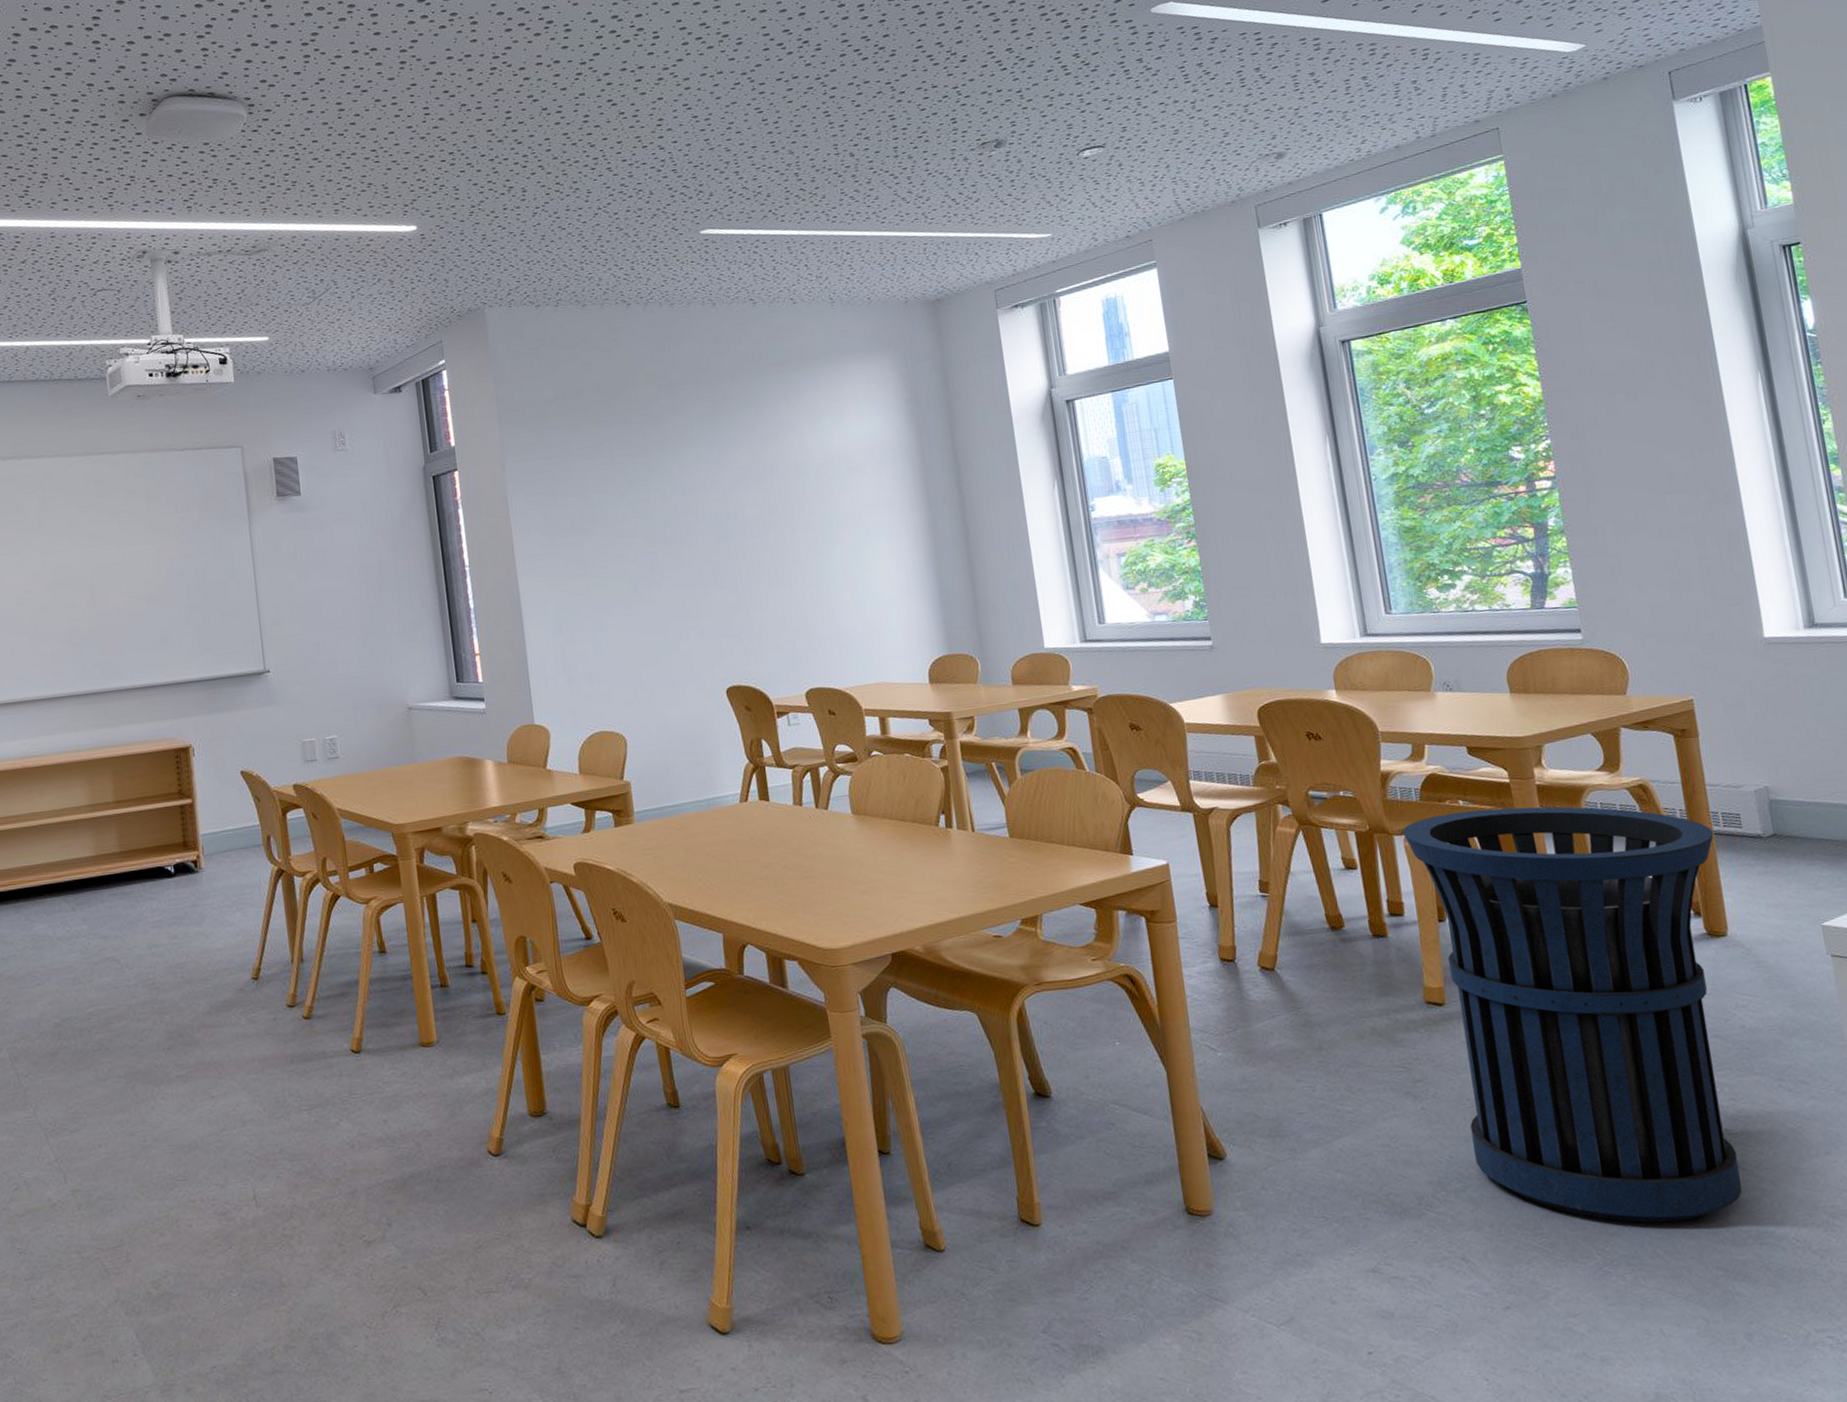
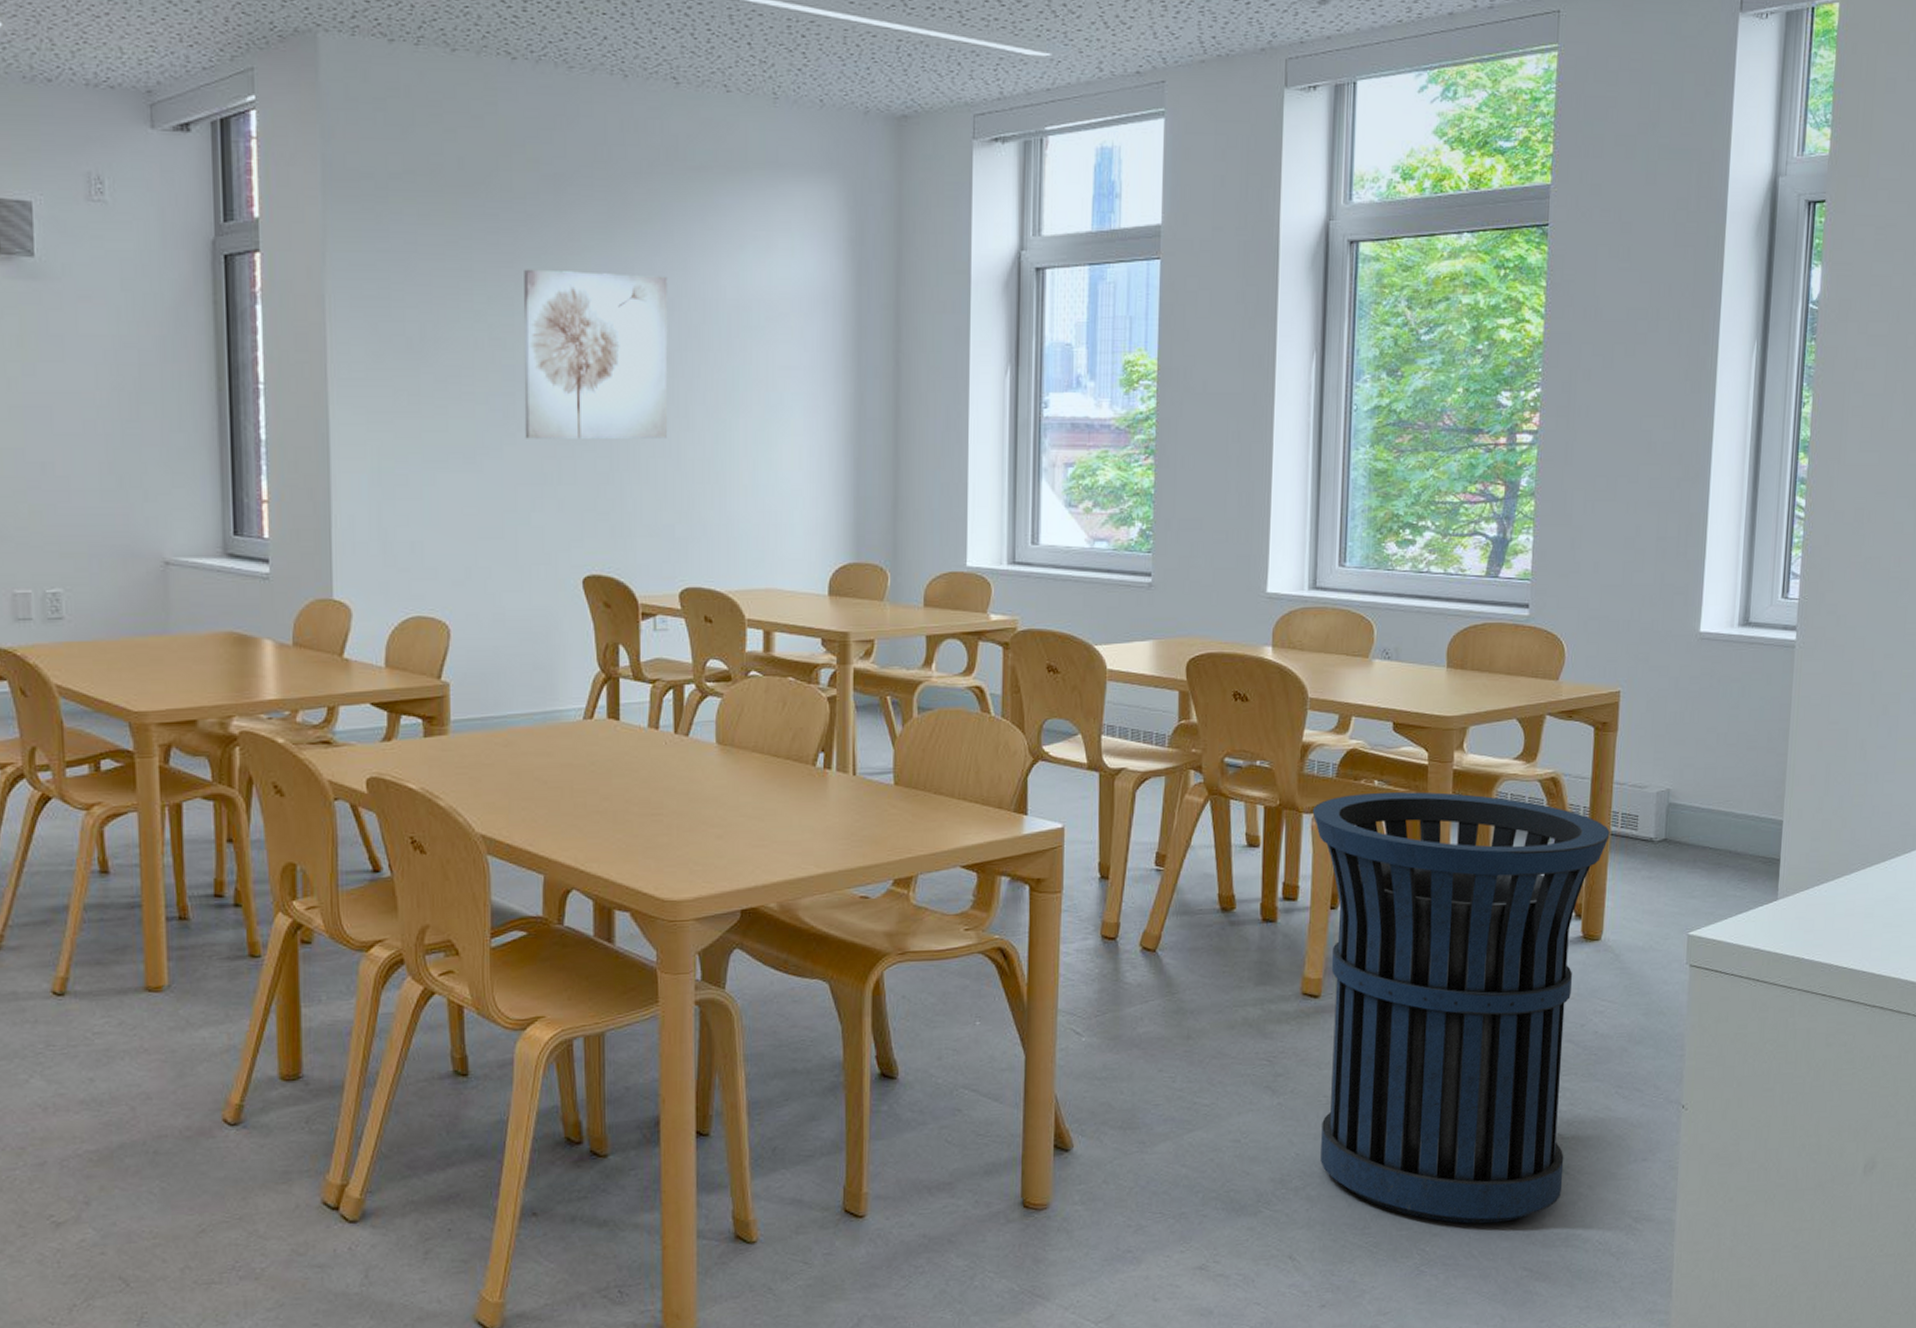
wall art: none [653,447,780,585] -> present [524,269,668,439]

